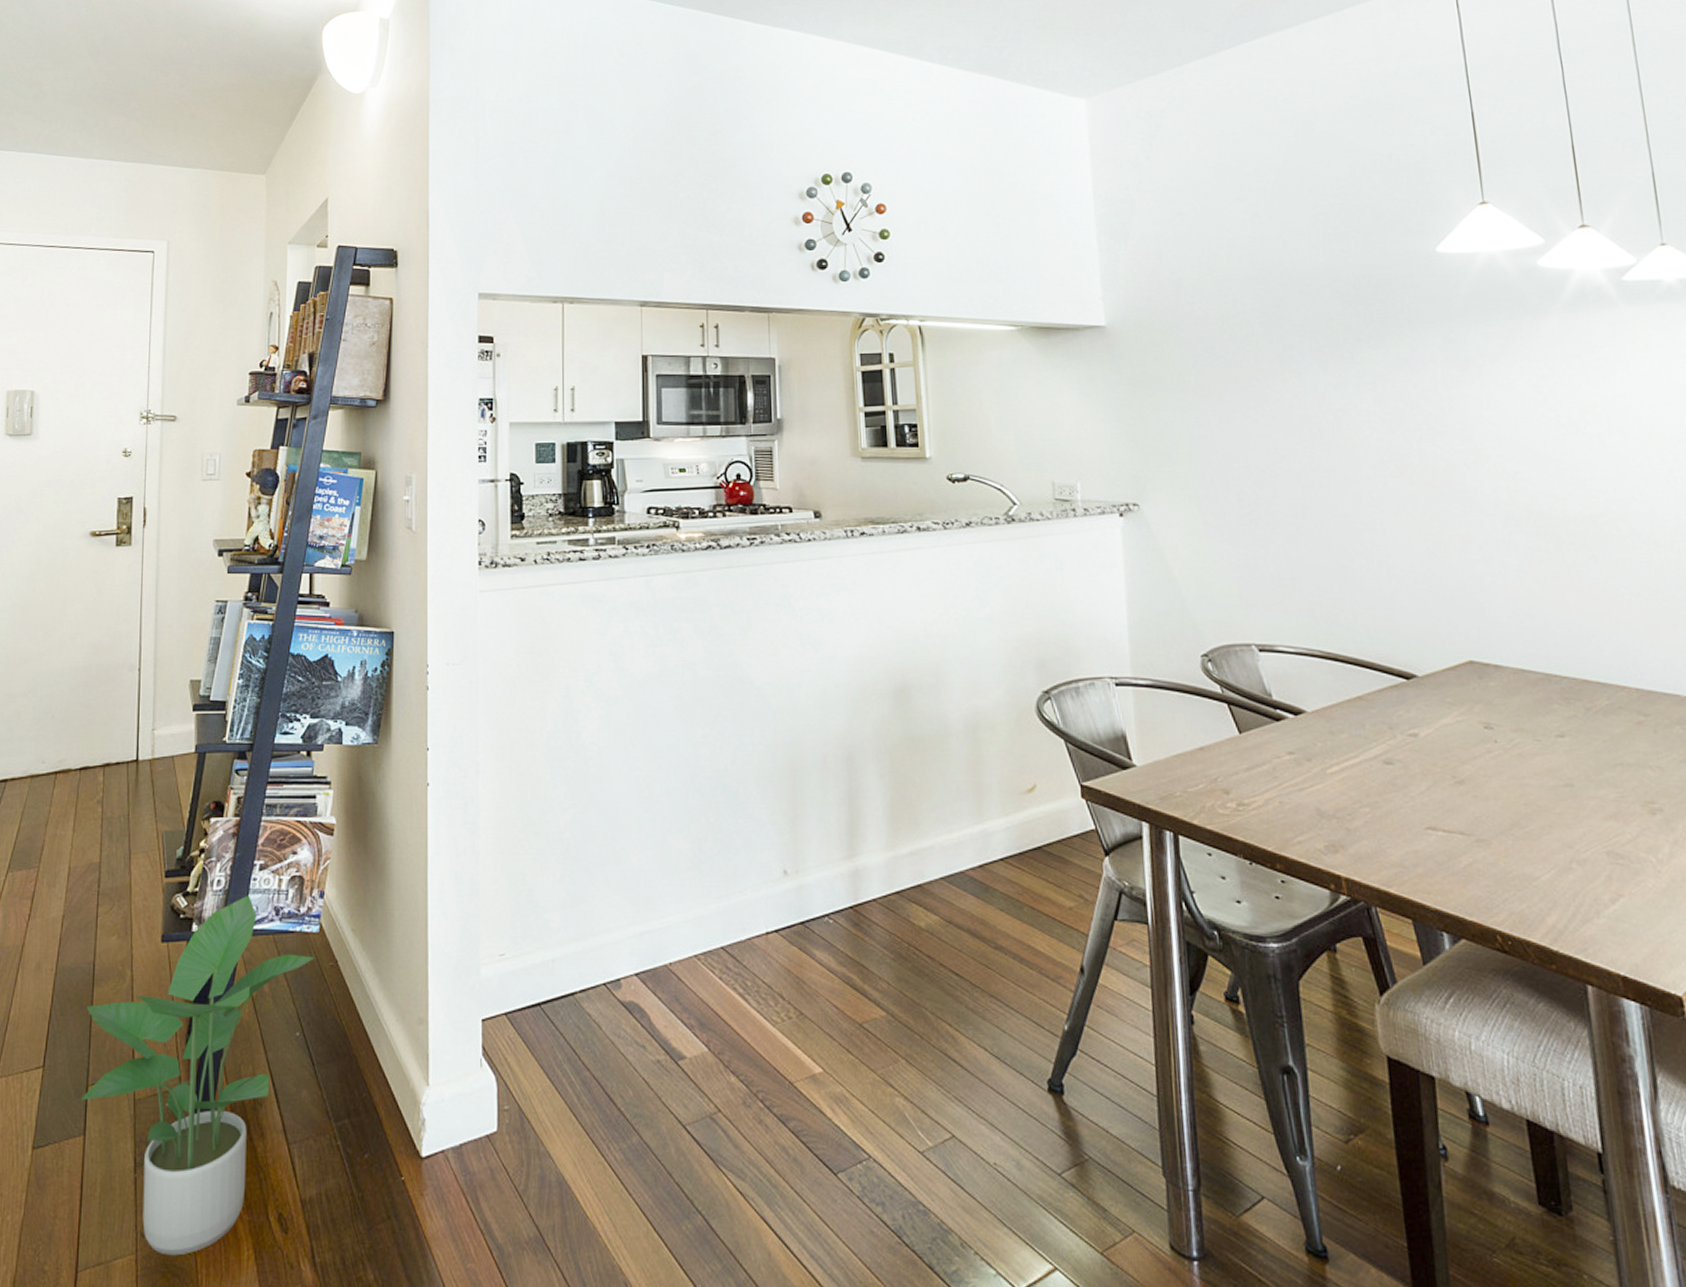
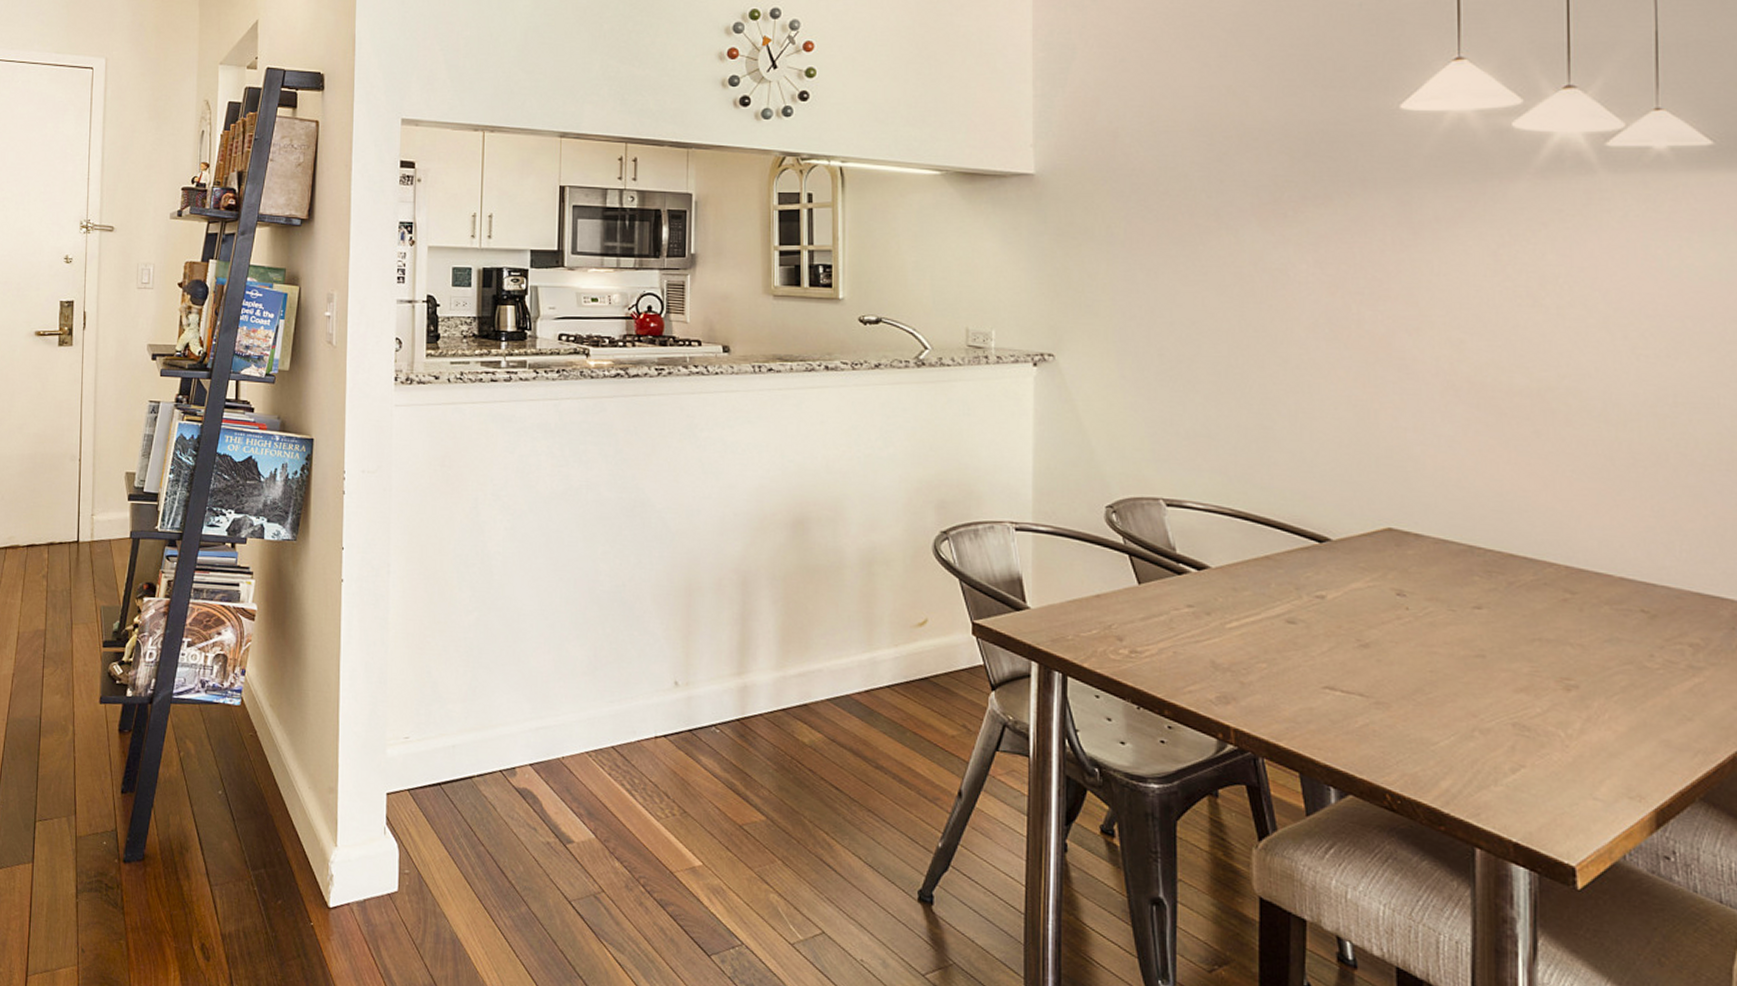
potted plant: present [80,895,315,1256] -> none [29,667,237,971]

